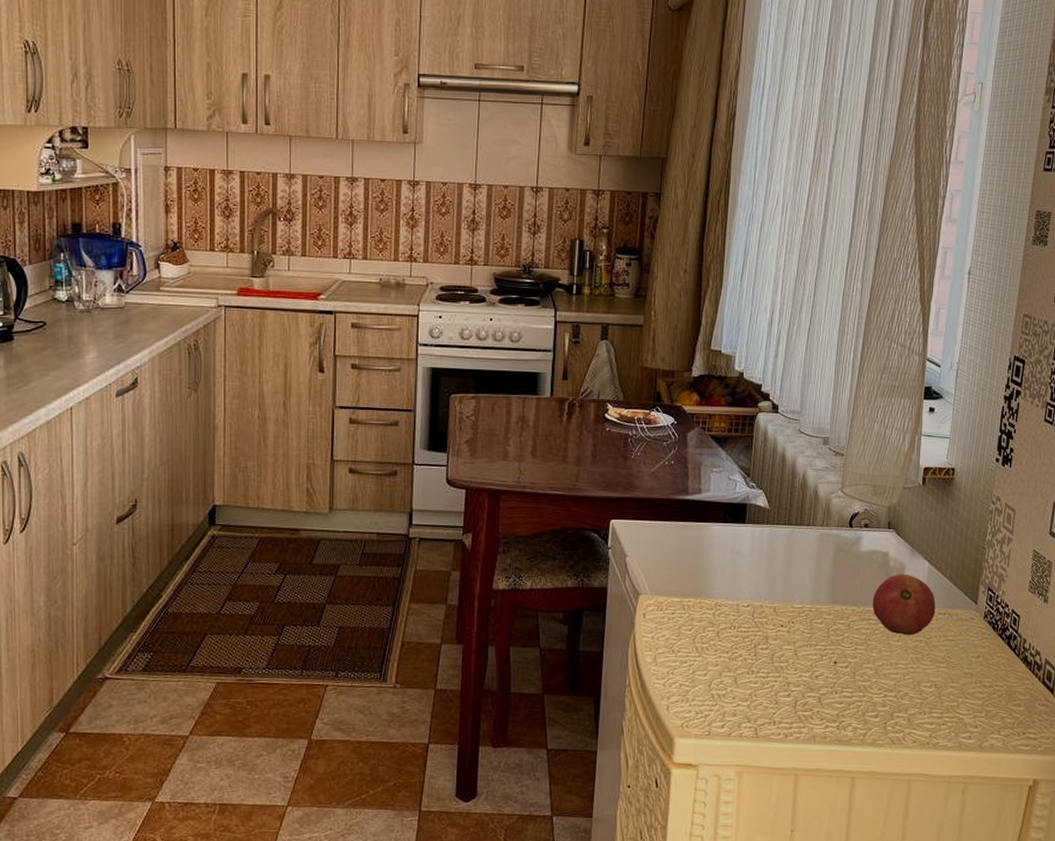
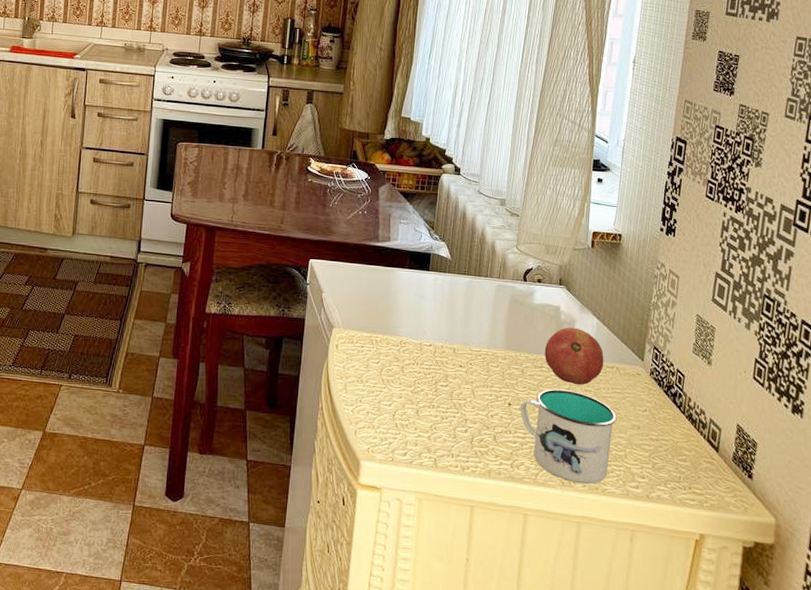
mug: none [846,641,949,740] -> present [520,389,617,484]

